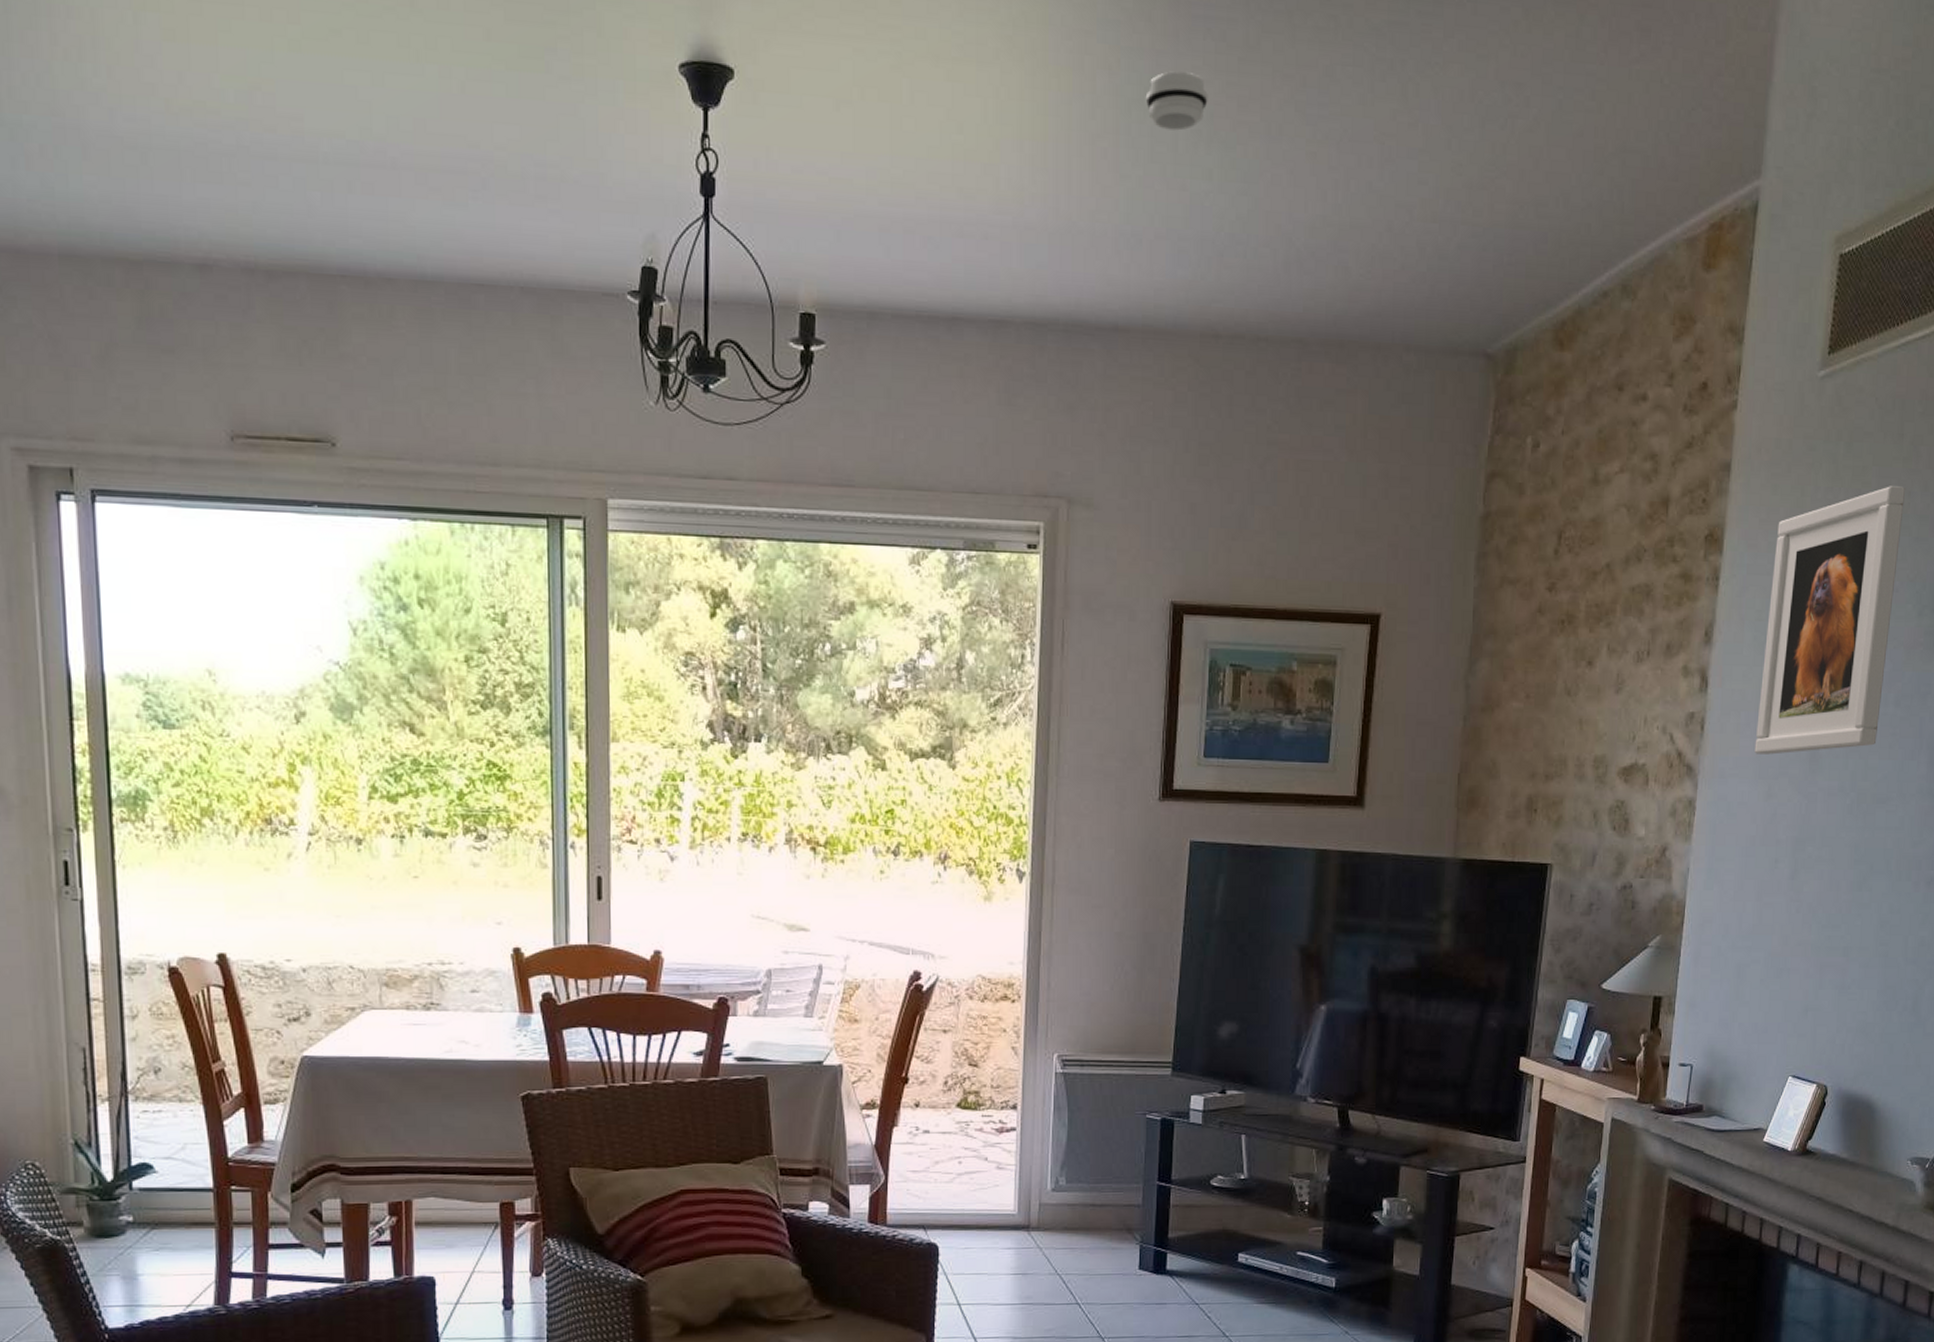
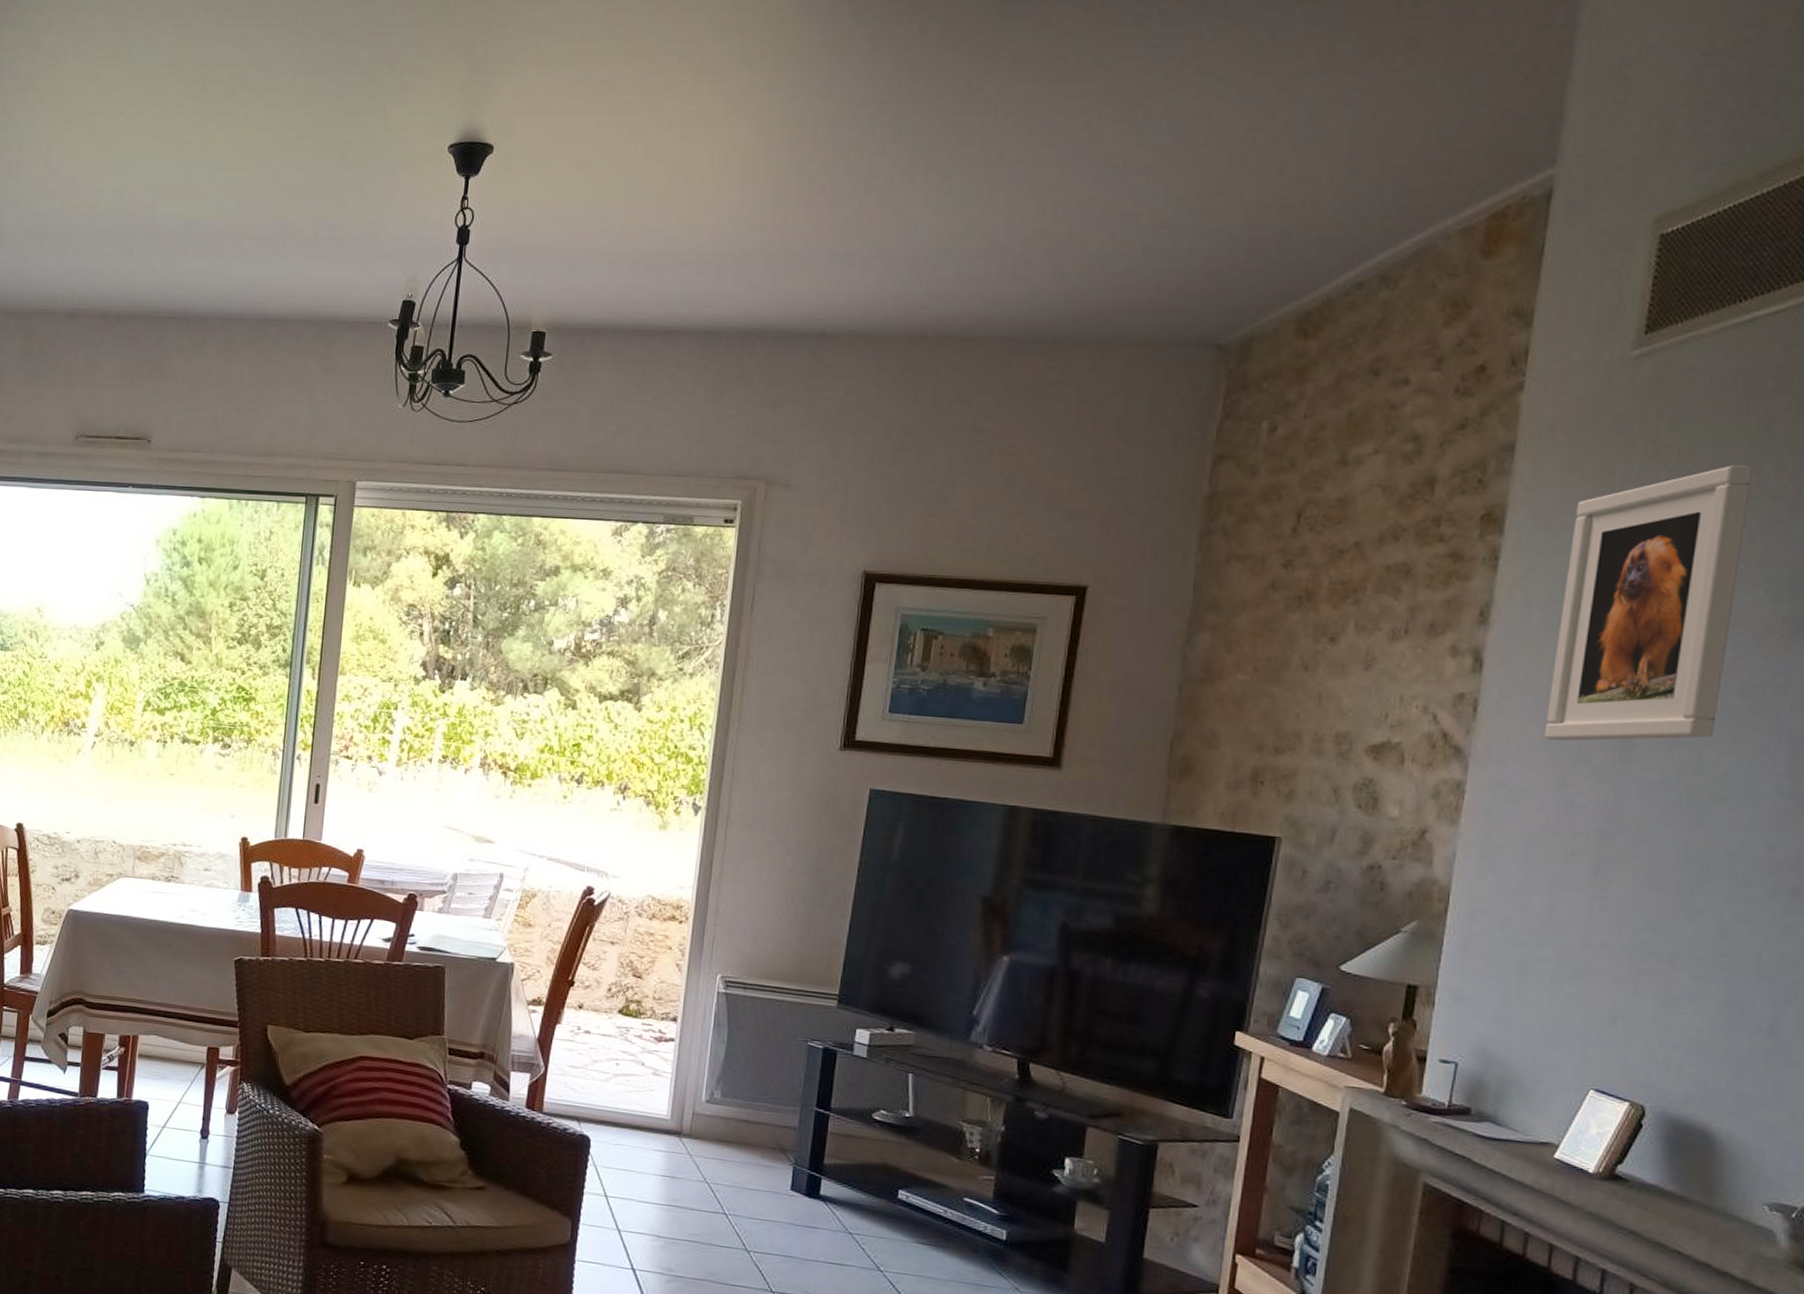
smoke detector: present [1145,71,1208,131] -> none [864,117,928,166]

